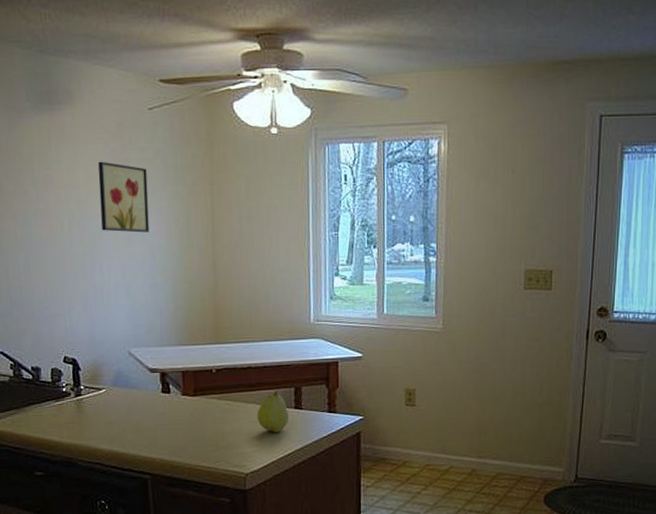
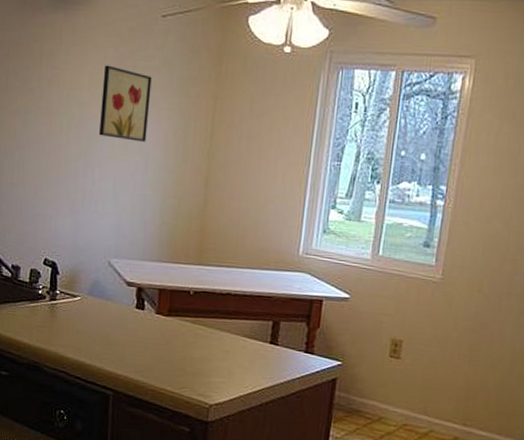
fruit: present [257,390,289,432] -> none [229,321,264,366]

